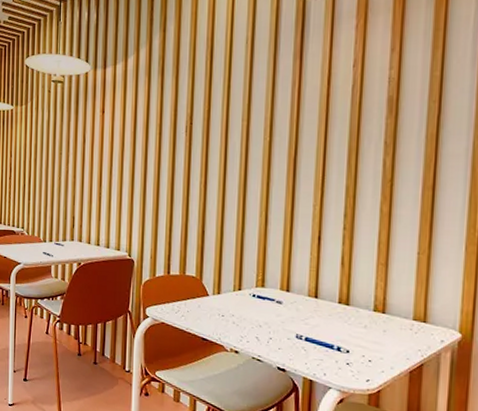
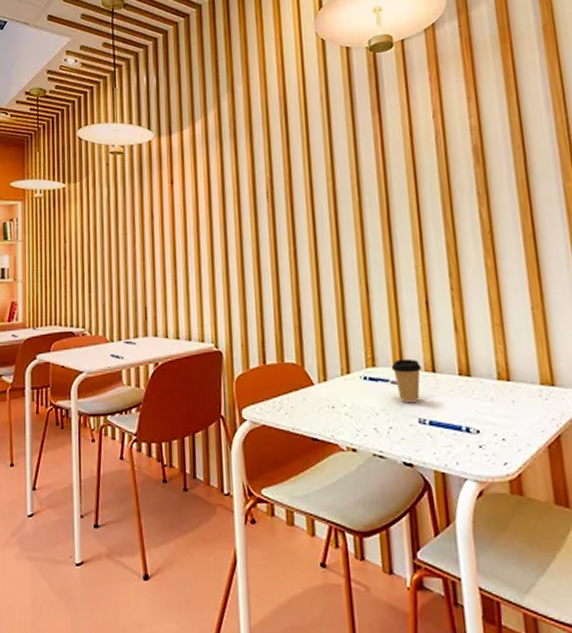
coffee cup: none [278,283,306,322] -> present [391,358,422,404]

